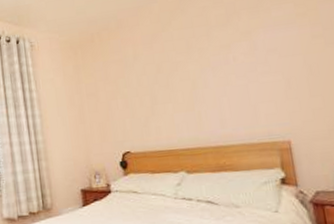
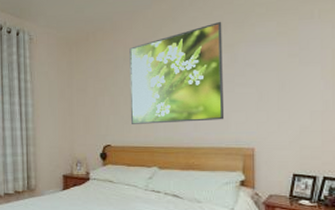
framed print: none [138,8,252,127] -> present [129,21,225,124]

